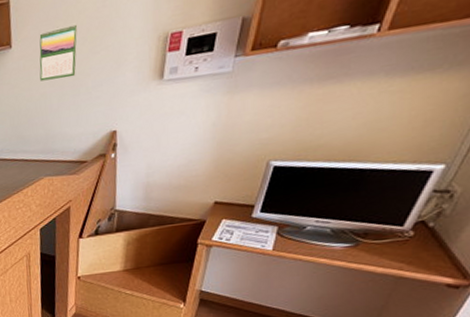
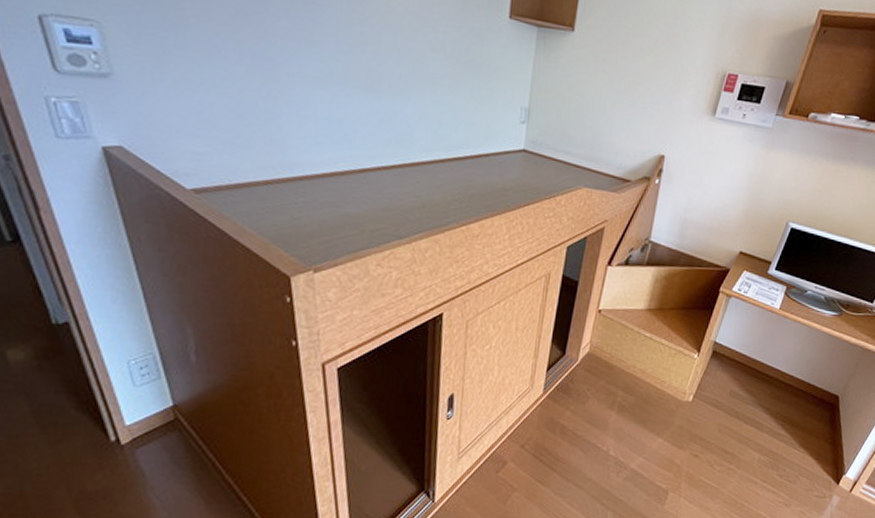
calendar: present [39,23,78,81] -> none [598,26,646,86]

